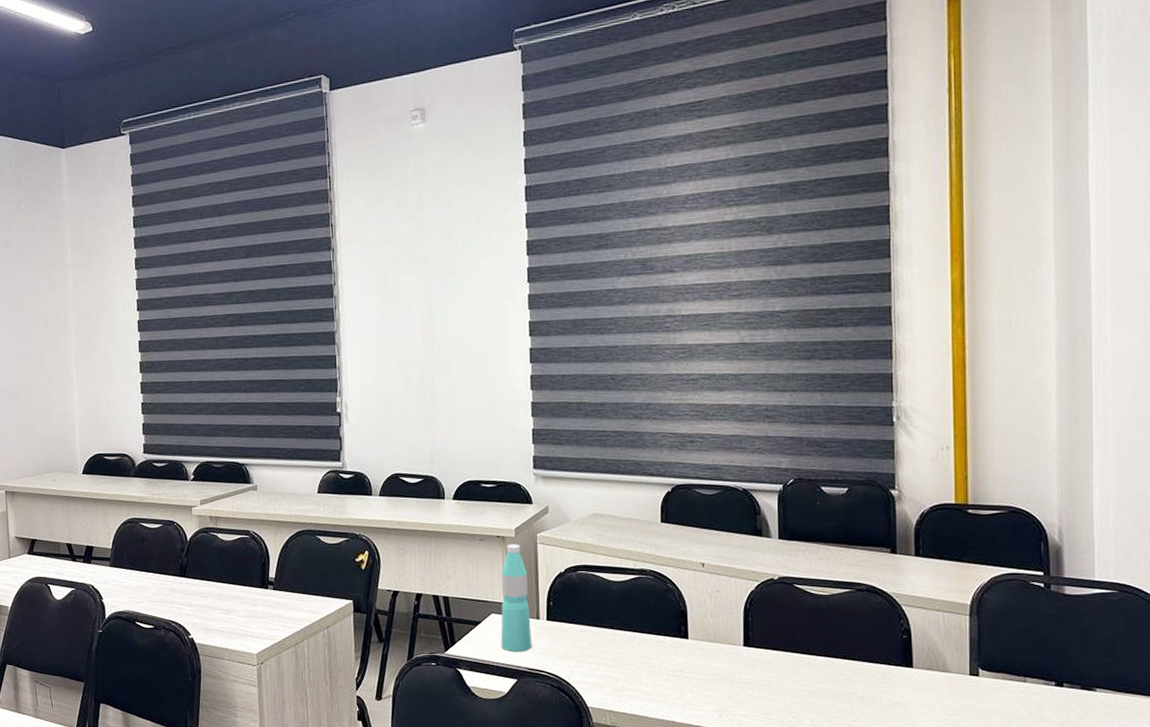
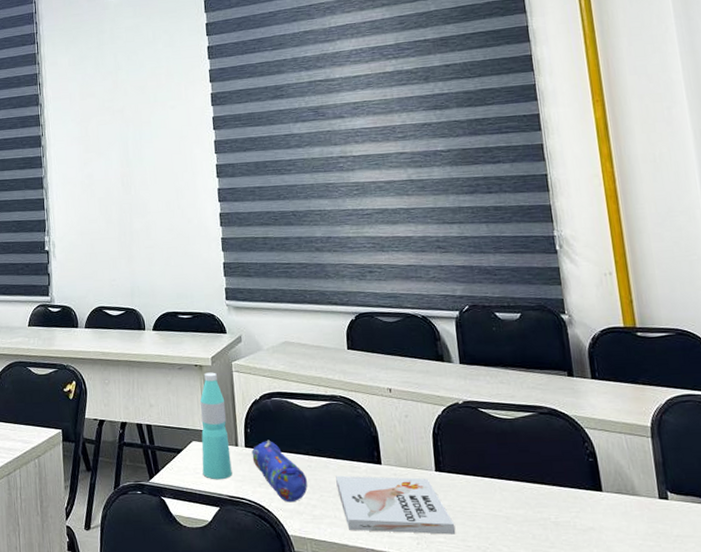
pencil case: none [553,613,610,675] -> present [251,440,307,503]
book: none [640,649,760,708] -> present [336,475,456,535]

